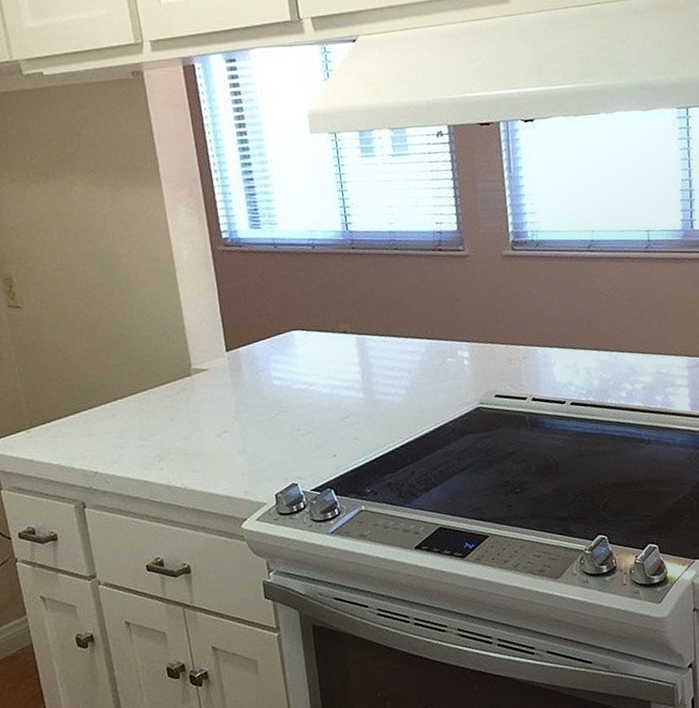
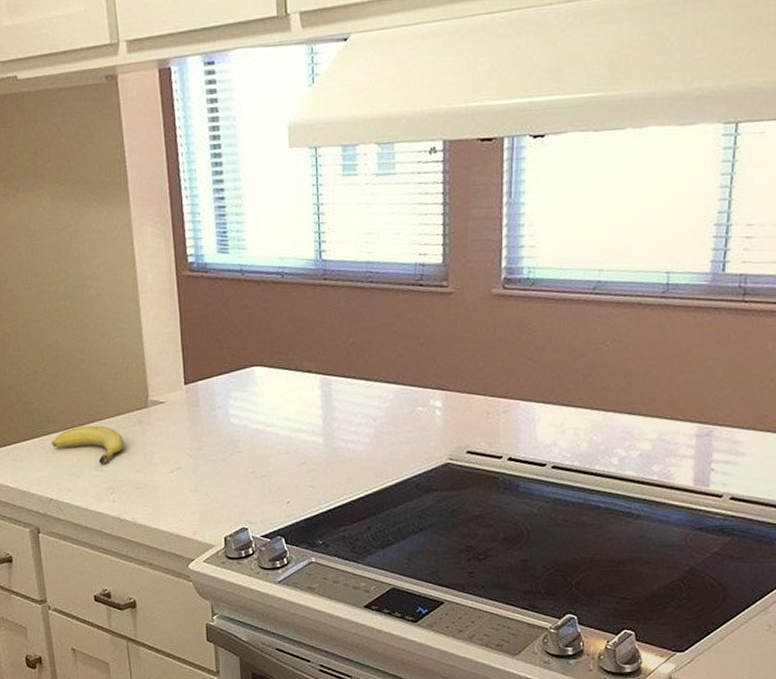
fruit: none [94,396,169,435] -> present [52,425,124,465]

